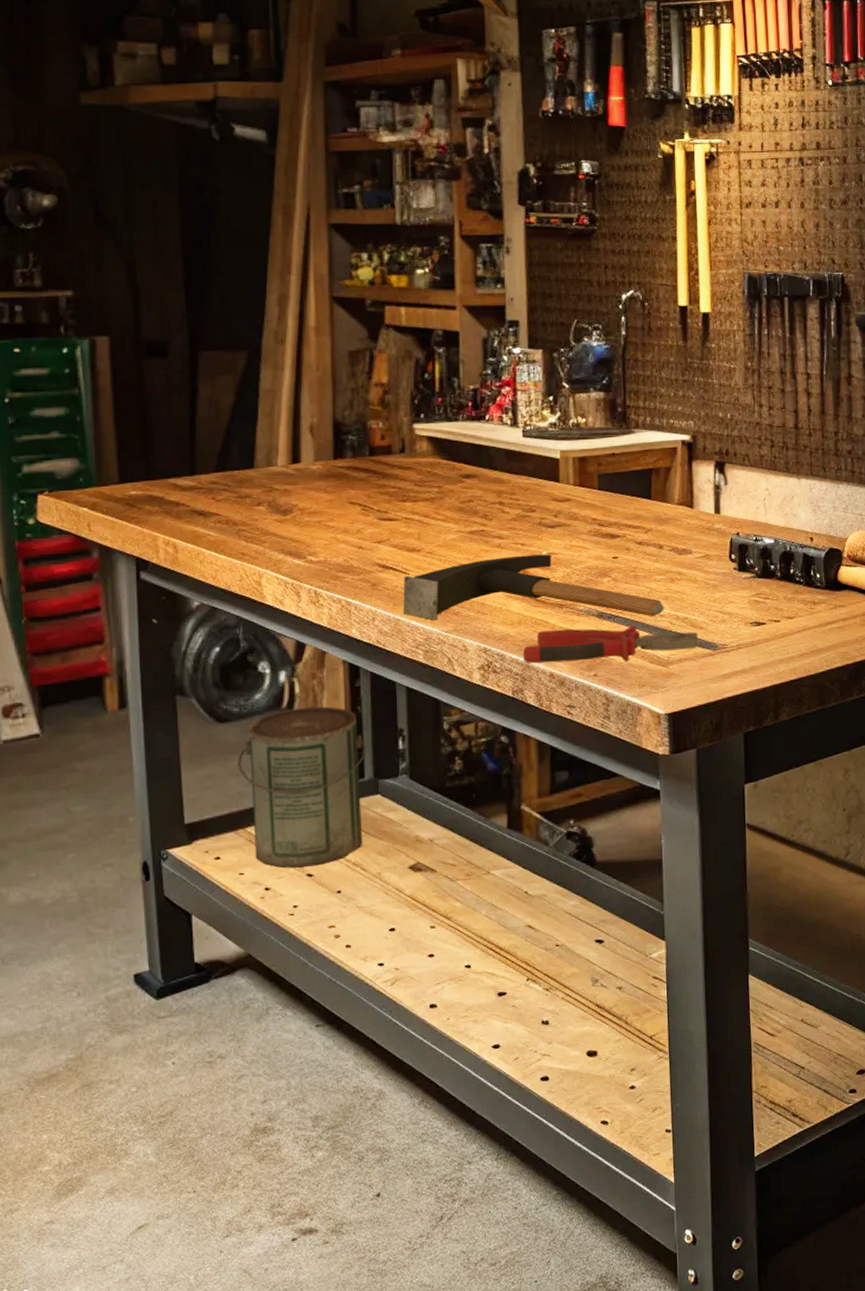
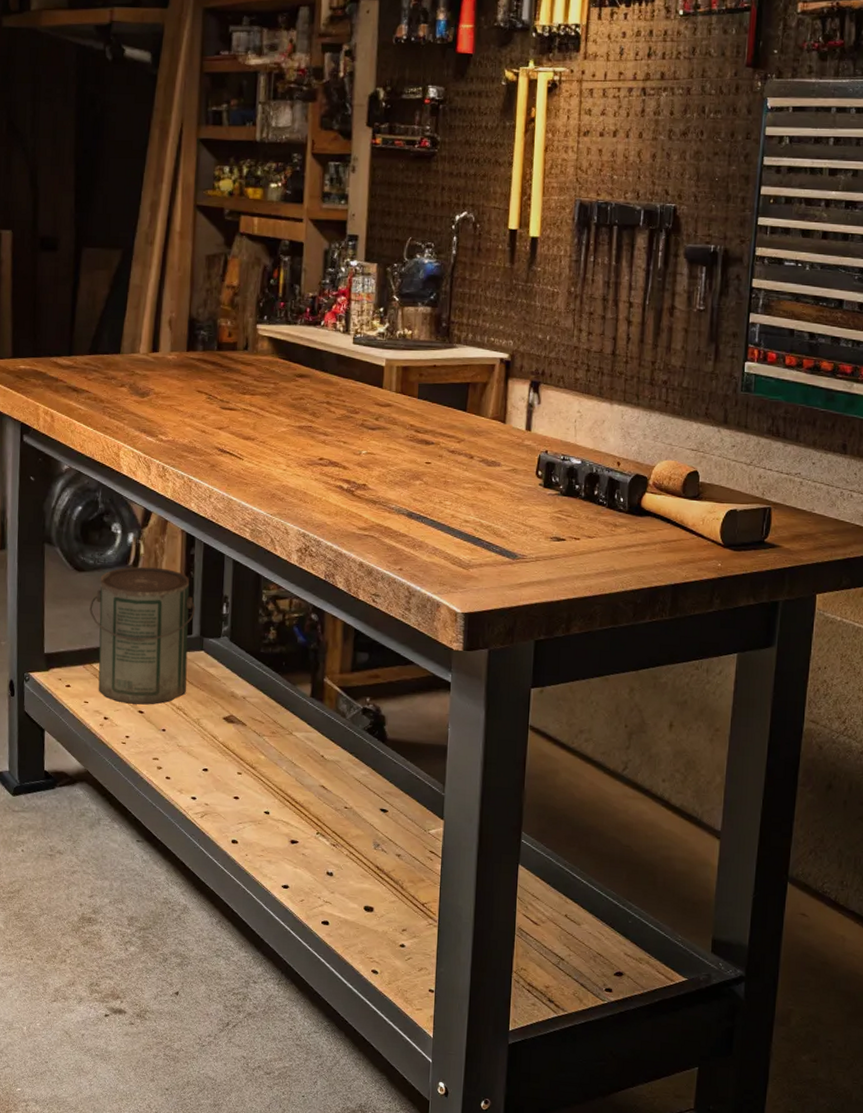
hatchet: present [403,554,664,621] -> none [236,452,470,522]
pliers: present [523,625,699,663] -> none [337,522,500,561]

